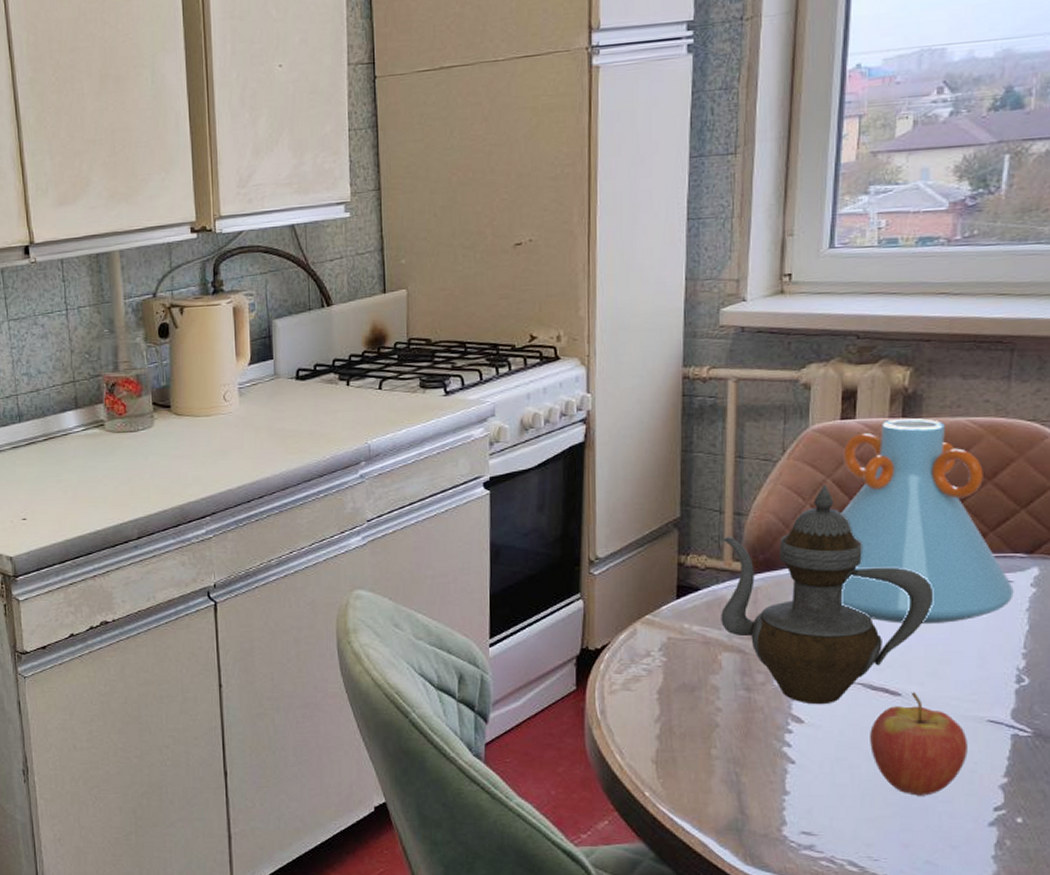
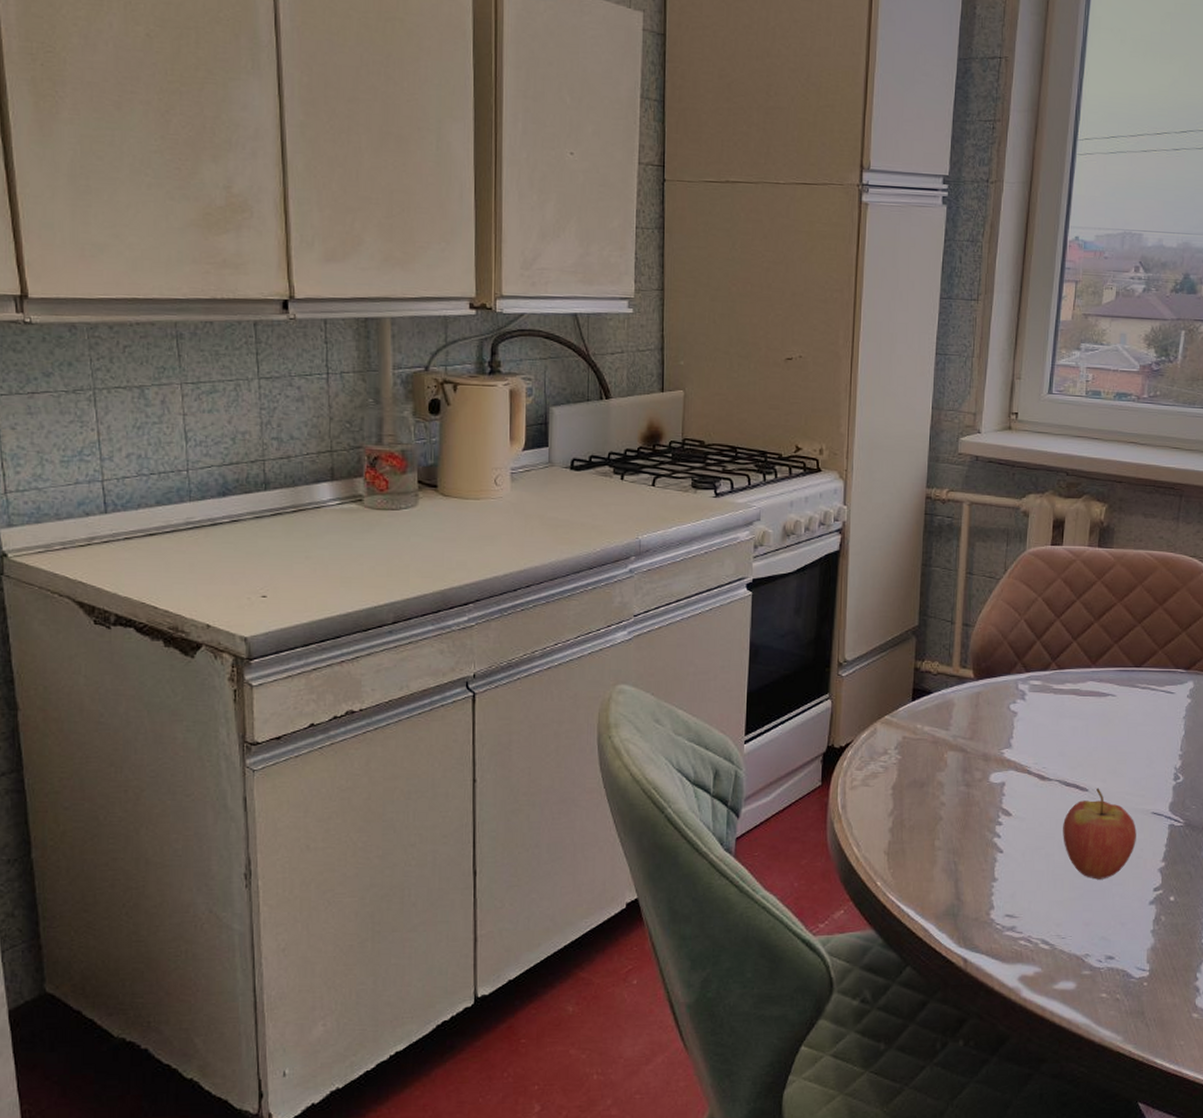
teapot: present [721,485,934,705] -> none [948,603,1116,799]
vase: present [840,418,1014,625] -> none [1044,548,1175,729]

